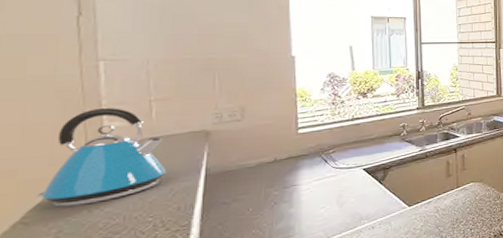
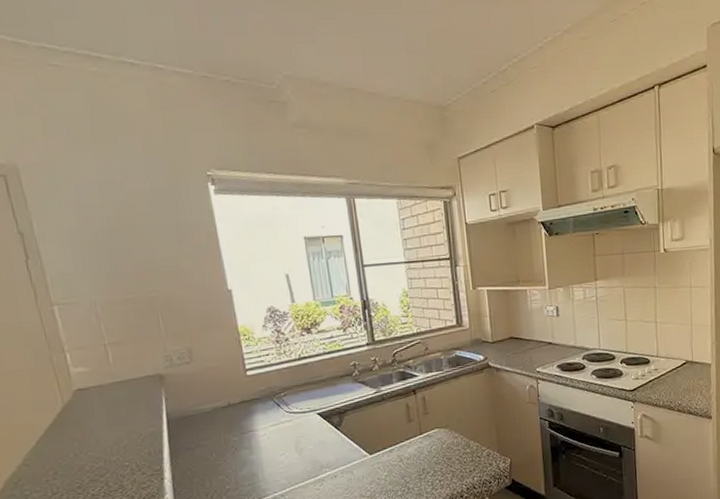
kettle: present [35,108,166,207] -> none [29,353,132,451]

